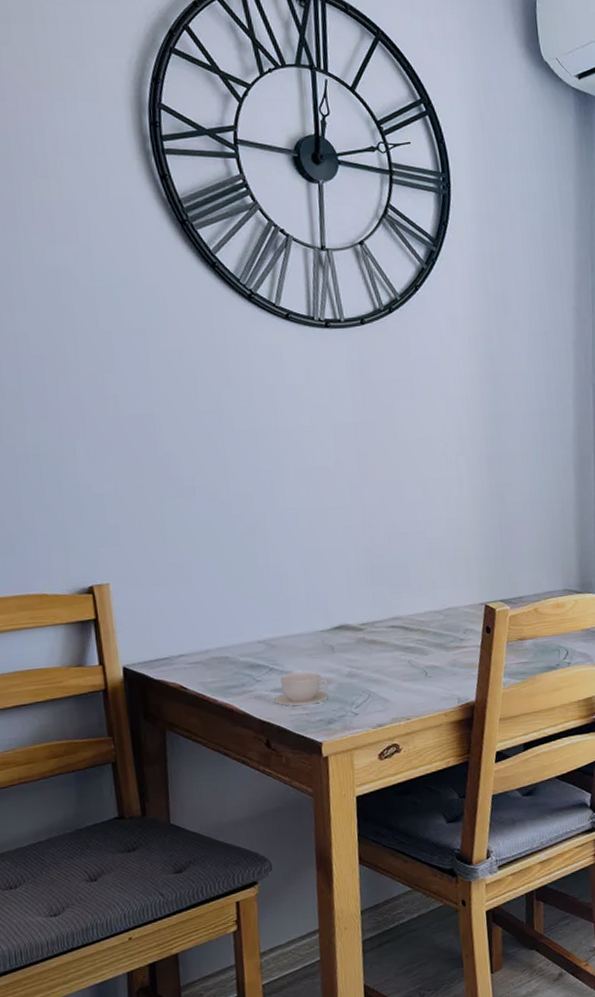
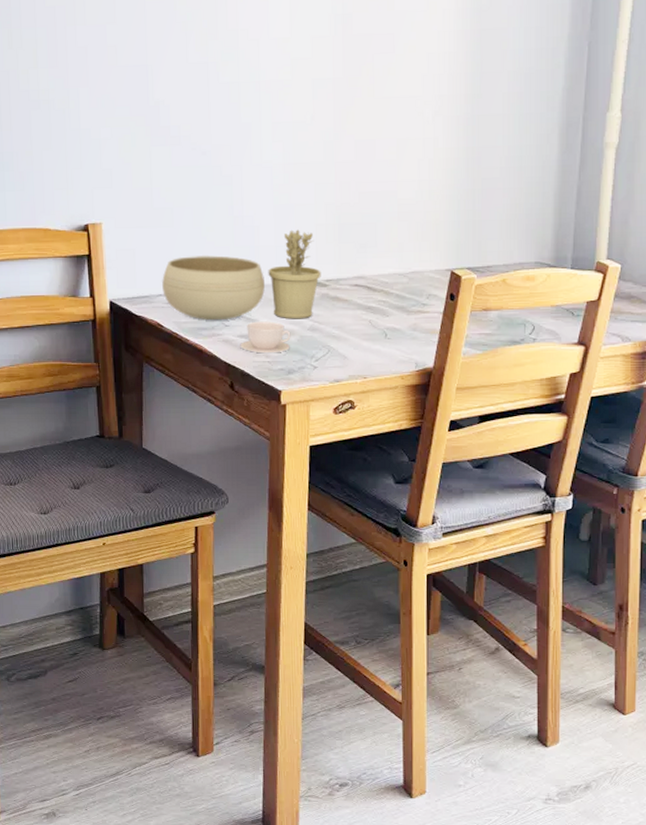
bowl: none [182,608,298,678] -> present [162,254,265,321]
flower pot: none [299,575,356,668] -> present [268,229,321,319]

